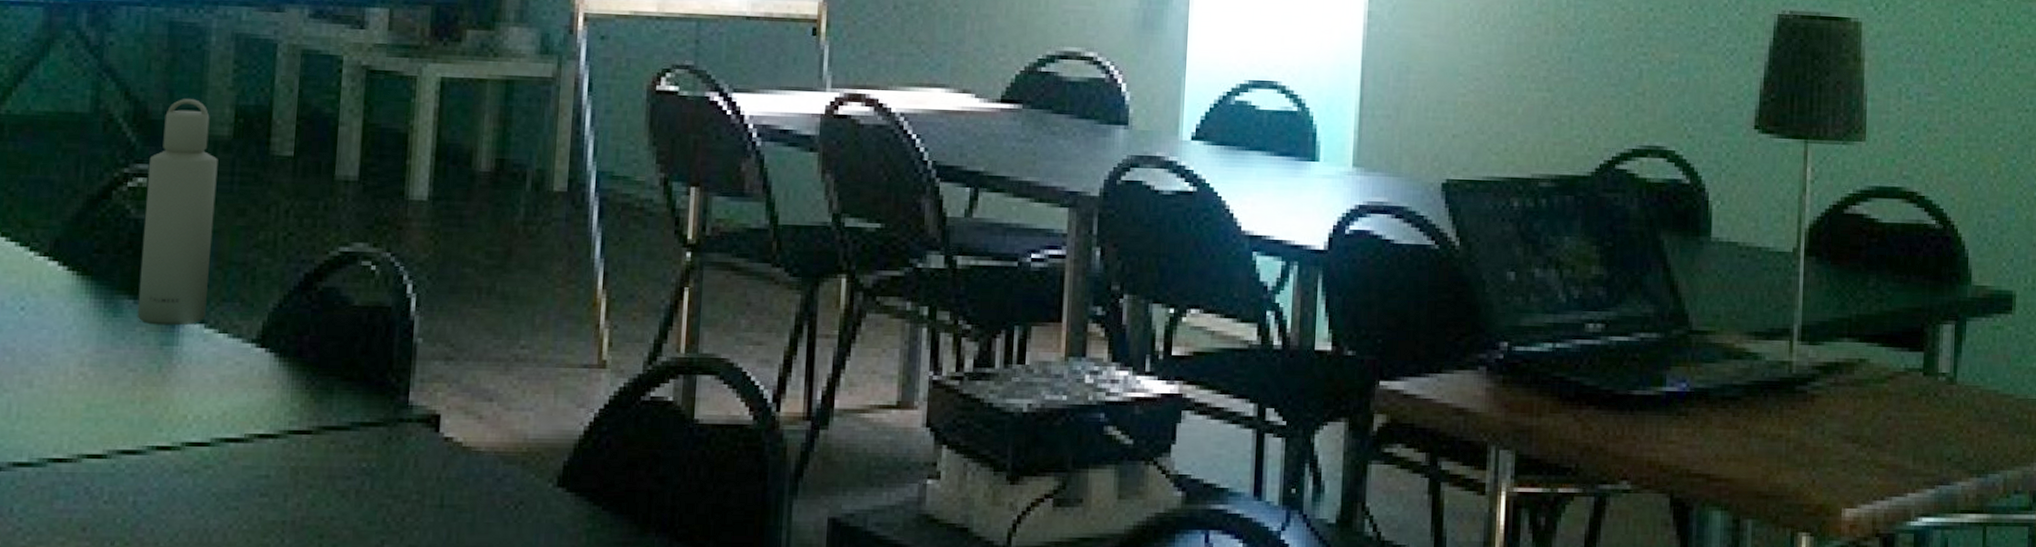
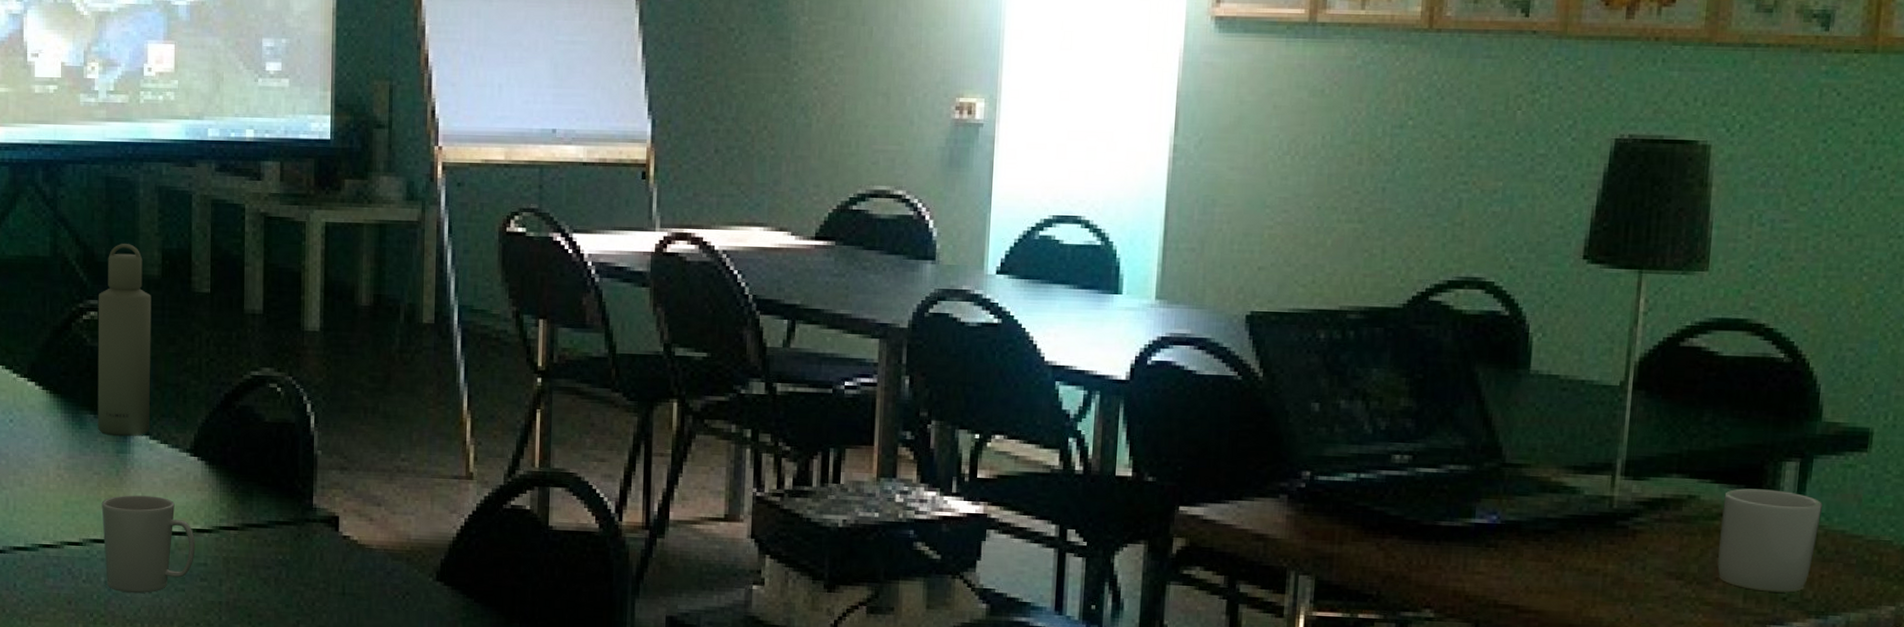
mug: none [135,395,256,515] -> present [101,495,196,594]
mug: none [1888,351,1976,453] -> present [1717,488,1822,593]

